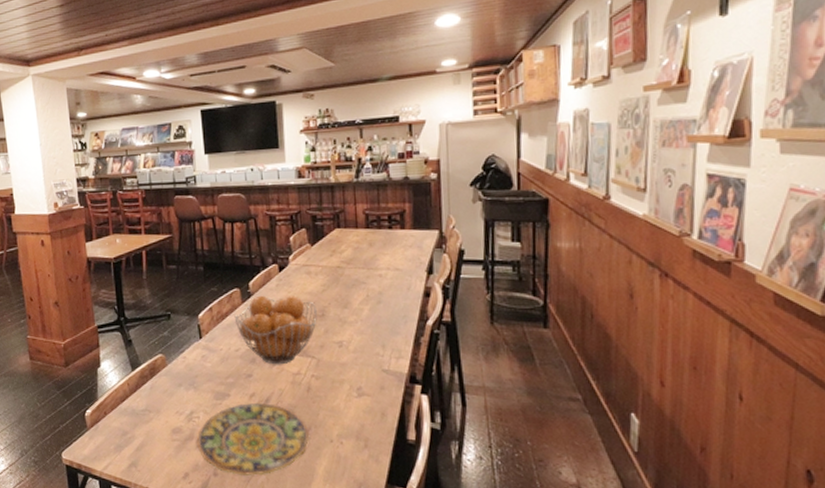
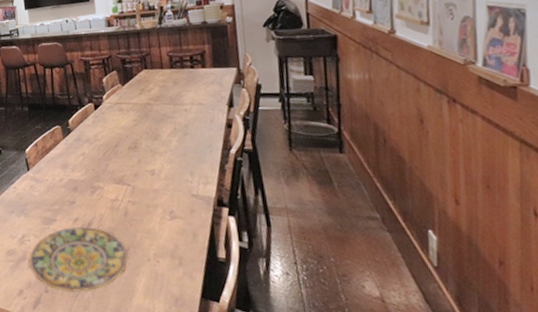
fruit basket: present [234,295,317,365] -> none [57,130,131,193]

